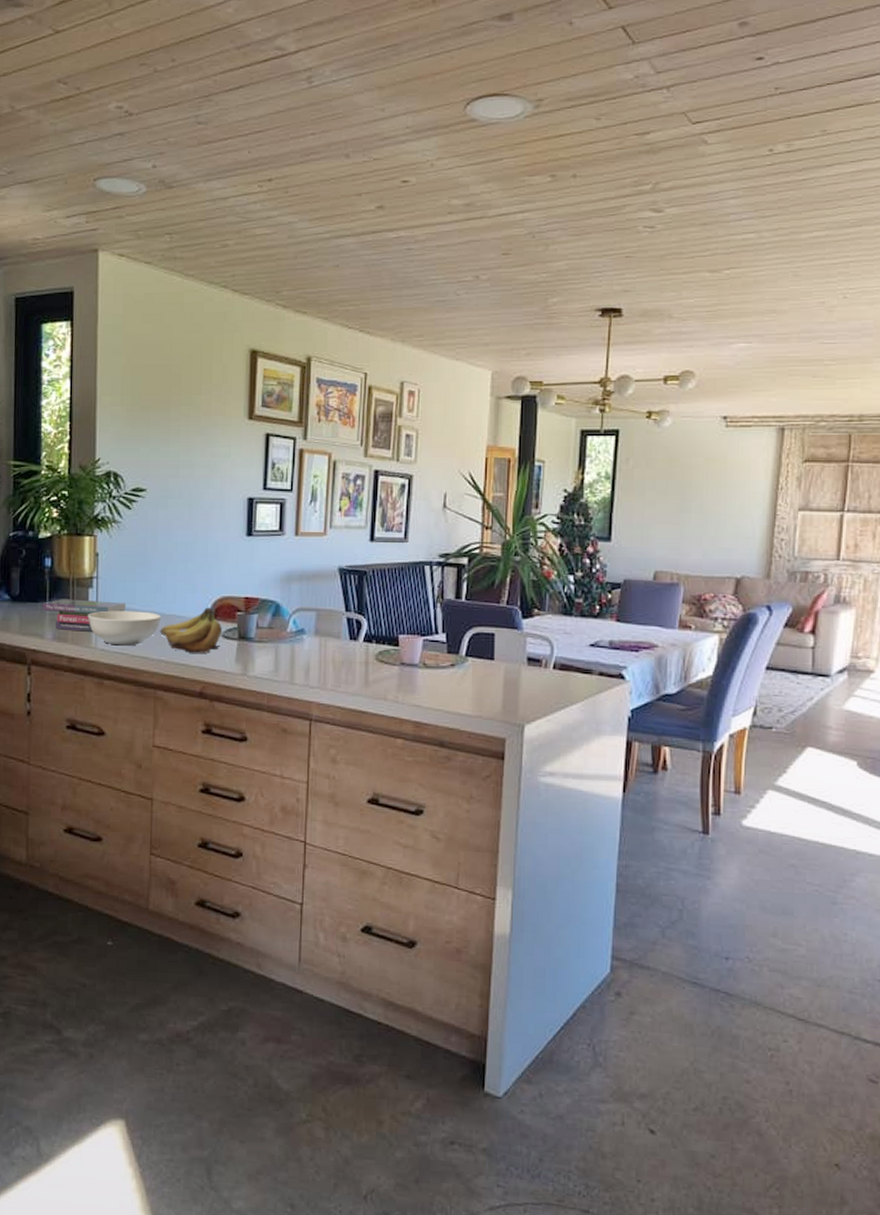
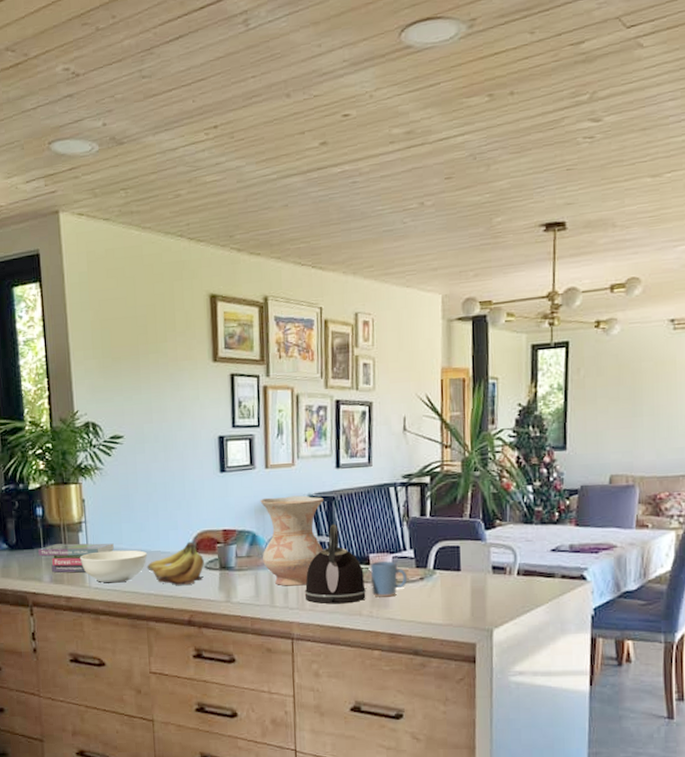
ceramic jug: none [284,566,354,663] -> present [260,495,323,586]
kettle: none [327,600,394,686] -> present [304,524,367,604]
mug: none [399,644,438,682] -> present [371,561,408,597]

